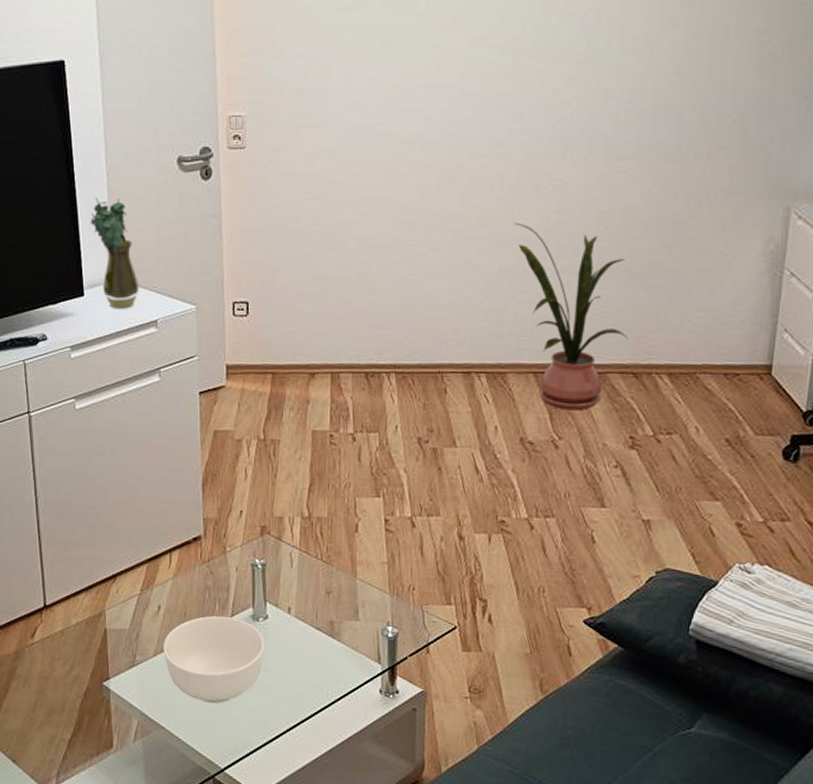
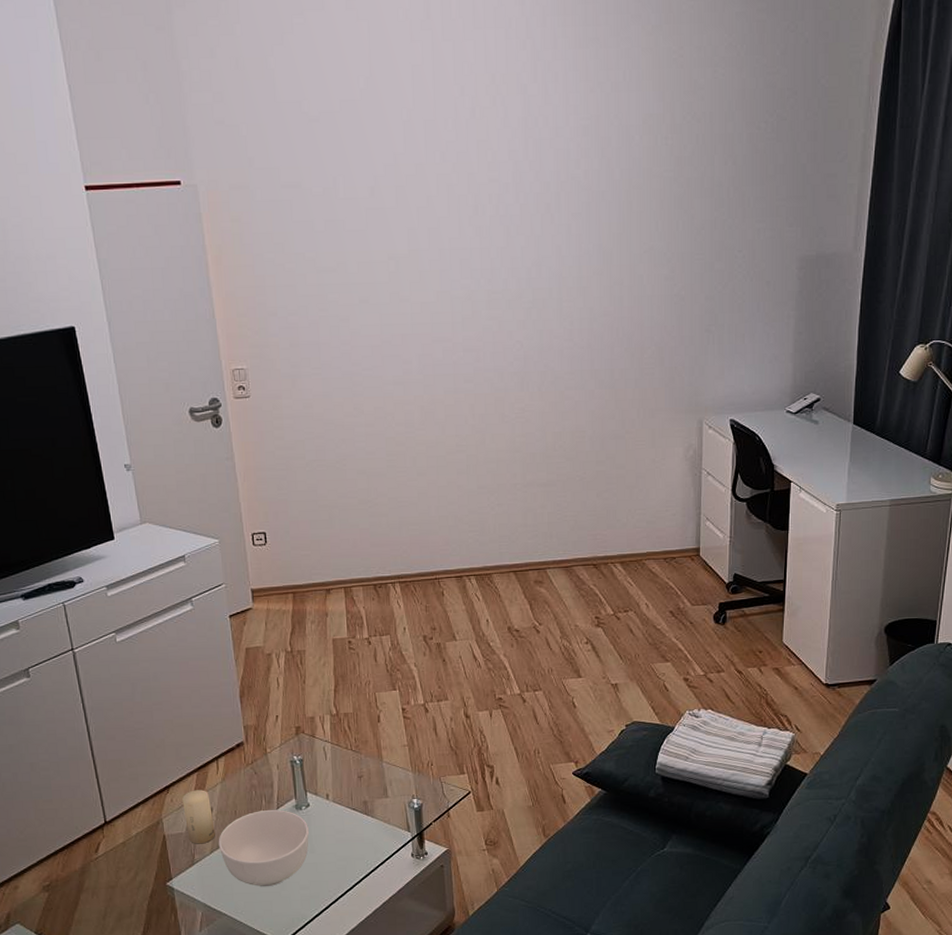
vase: present [90,197,139,310] -> none [113,449,166,549]
candle: none [129,583,161,645] -> present [182,790,215,844]
house plant: present [513,222,629,411] -> none [486,446,587,600]

